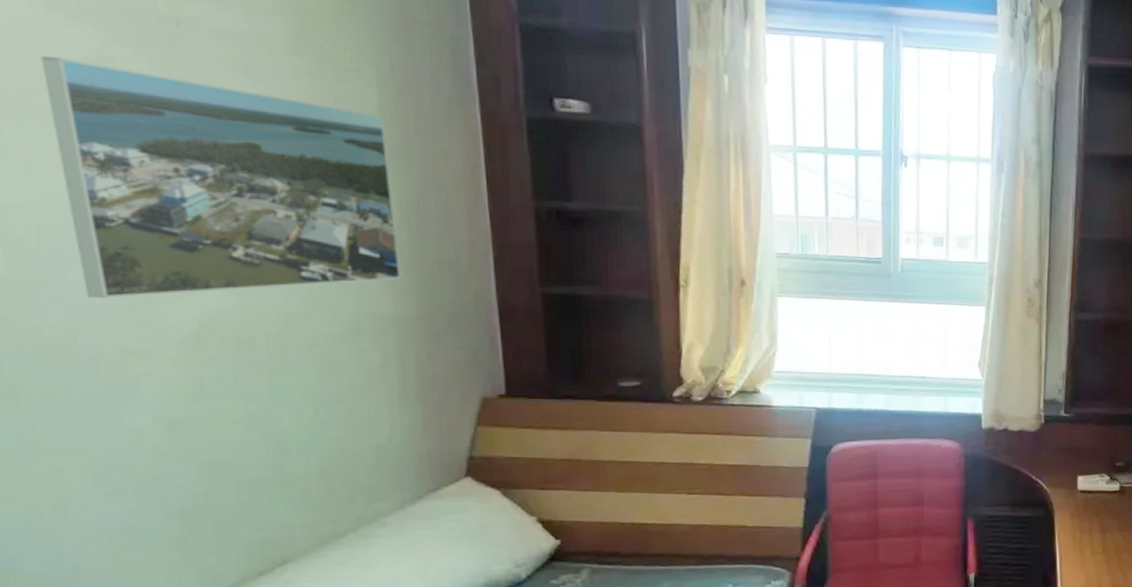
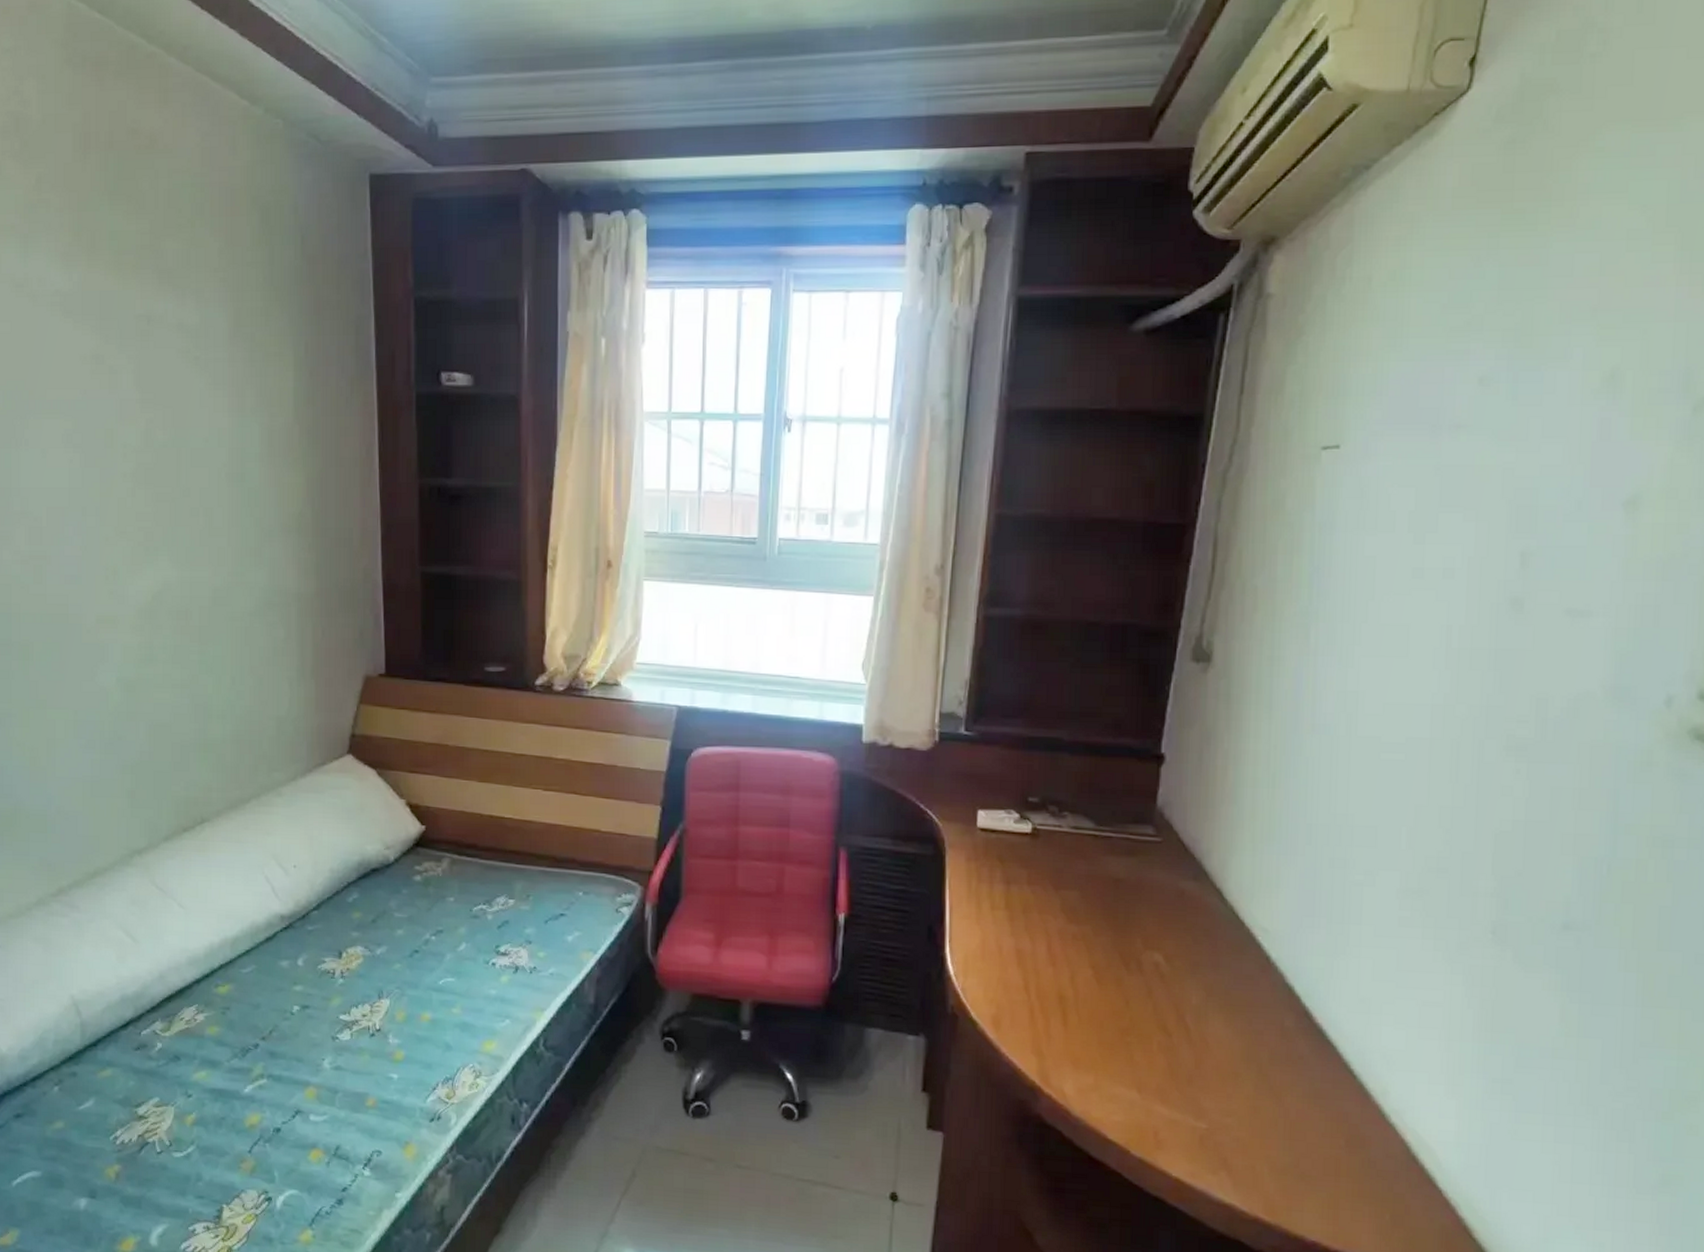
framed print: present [41,55,401,299] -> none [56,357,305,571]

